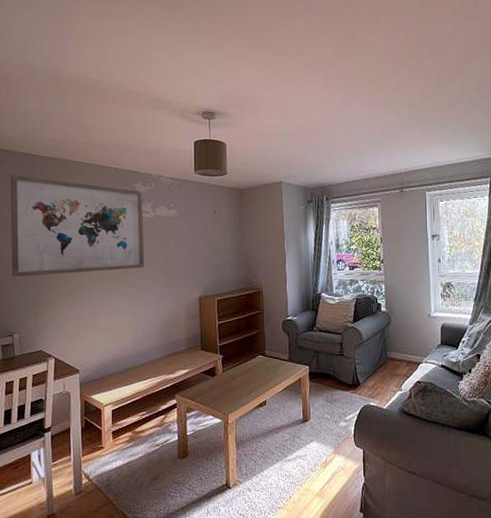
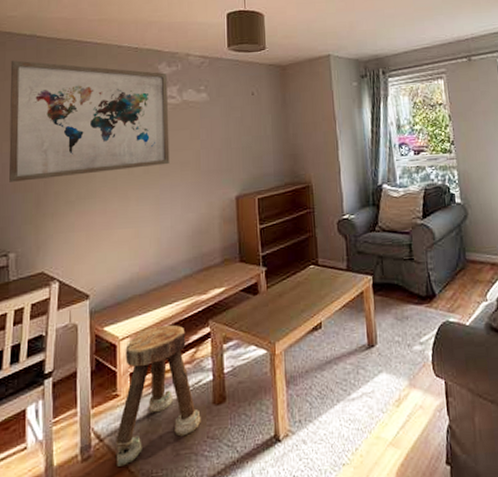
stool: none [101,396,168,500] -> present [116,324,201,467]

